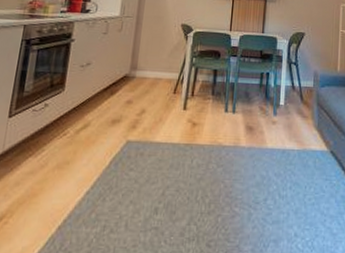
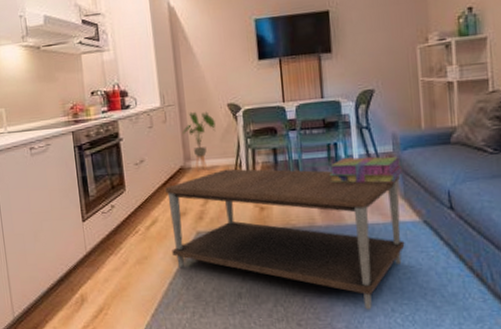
coffee table: none [96,82,316,233] -> present [165,168,405,310]
house plant: none [135,25,167,82] -> present [183,111,216,171]
stack of books: none [258,87,319,114] -> present [329,156,402,184]

